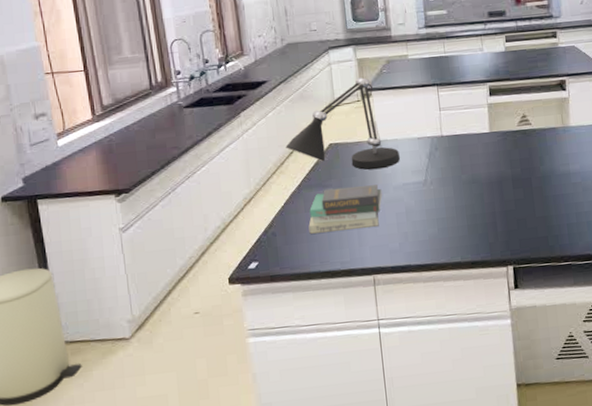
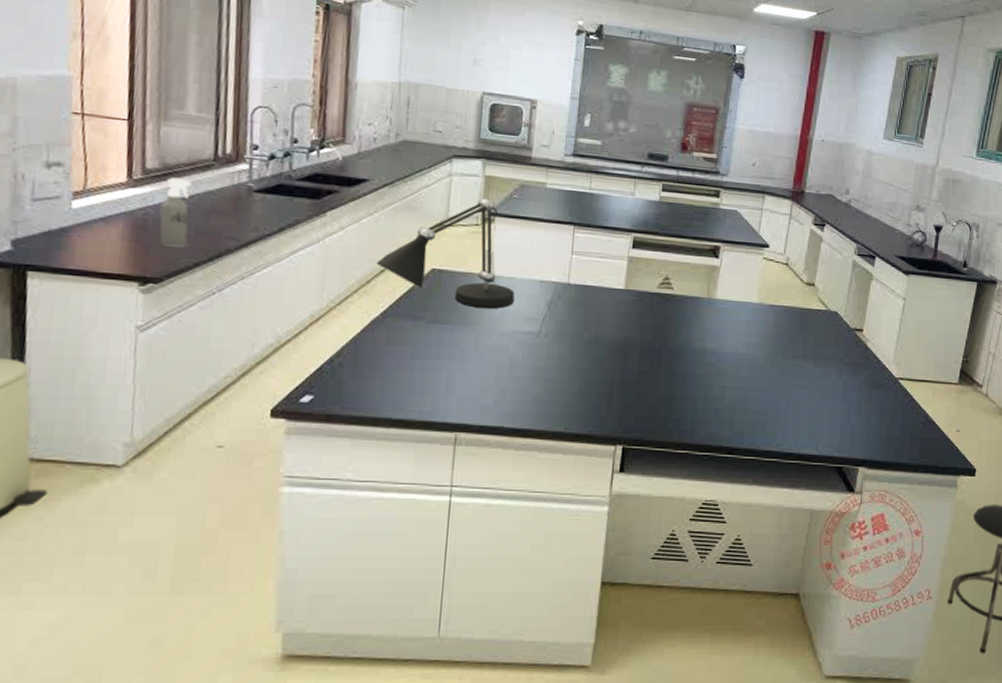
spray bottle: none [119,108,143,163] -> present [159,177,192,247]
books: present [308,185,383,234] -> none [386,321,485,376]

